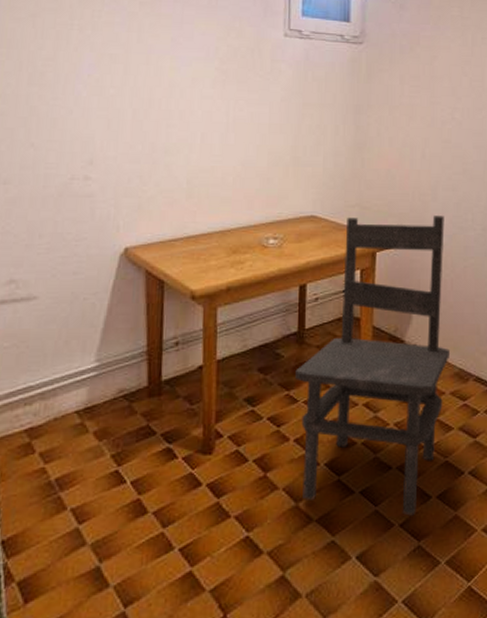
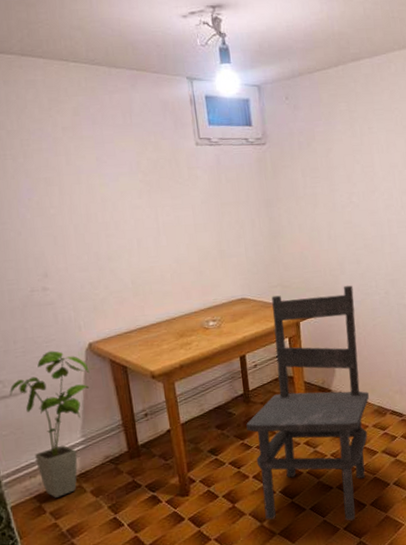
house plant: none [22,252,120,435] -> present [9,350,90,498]

